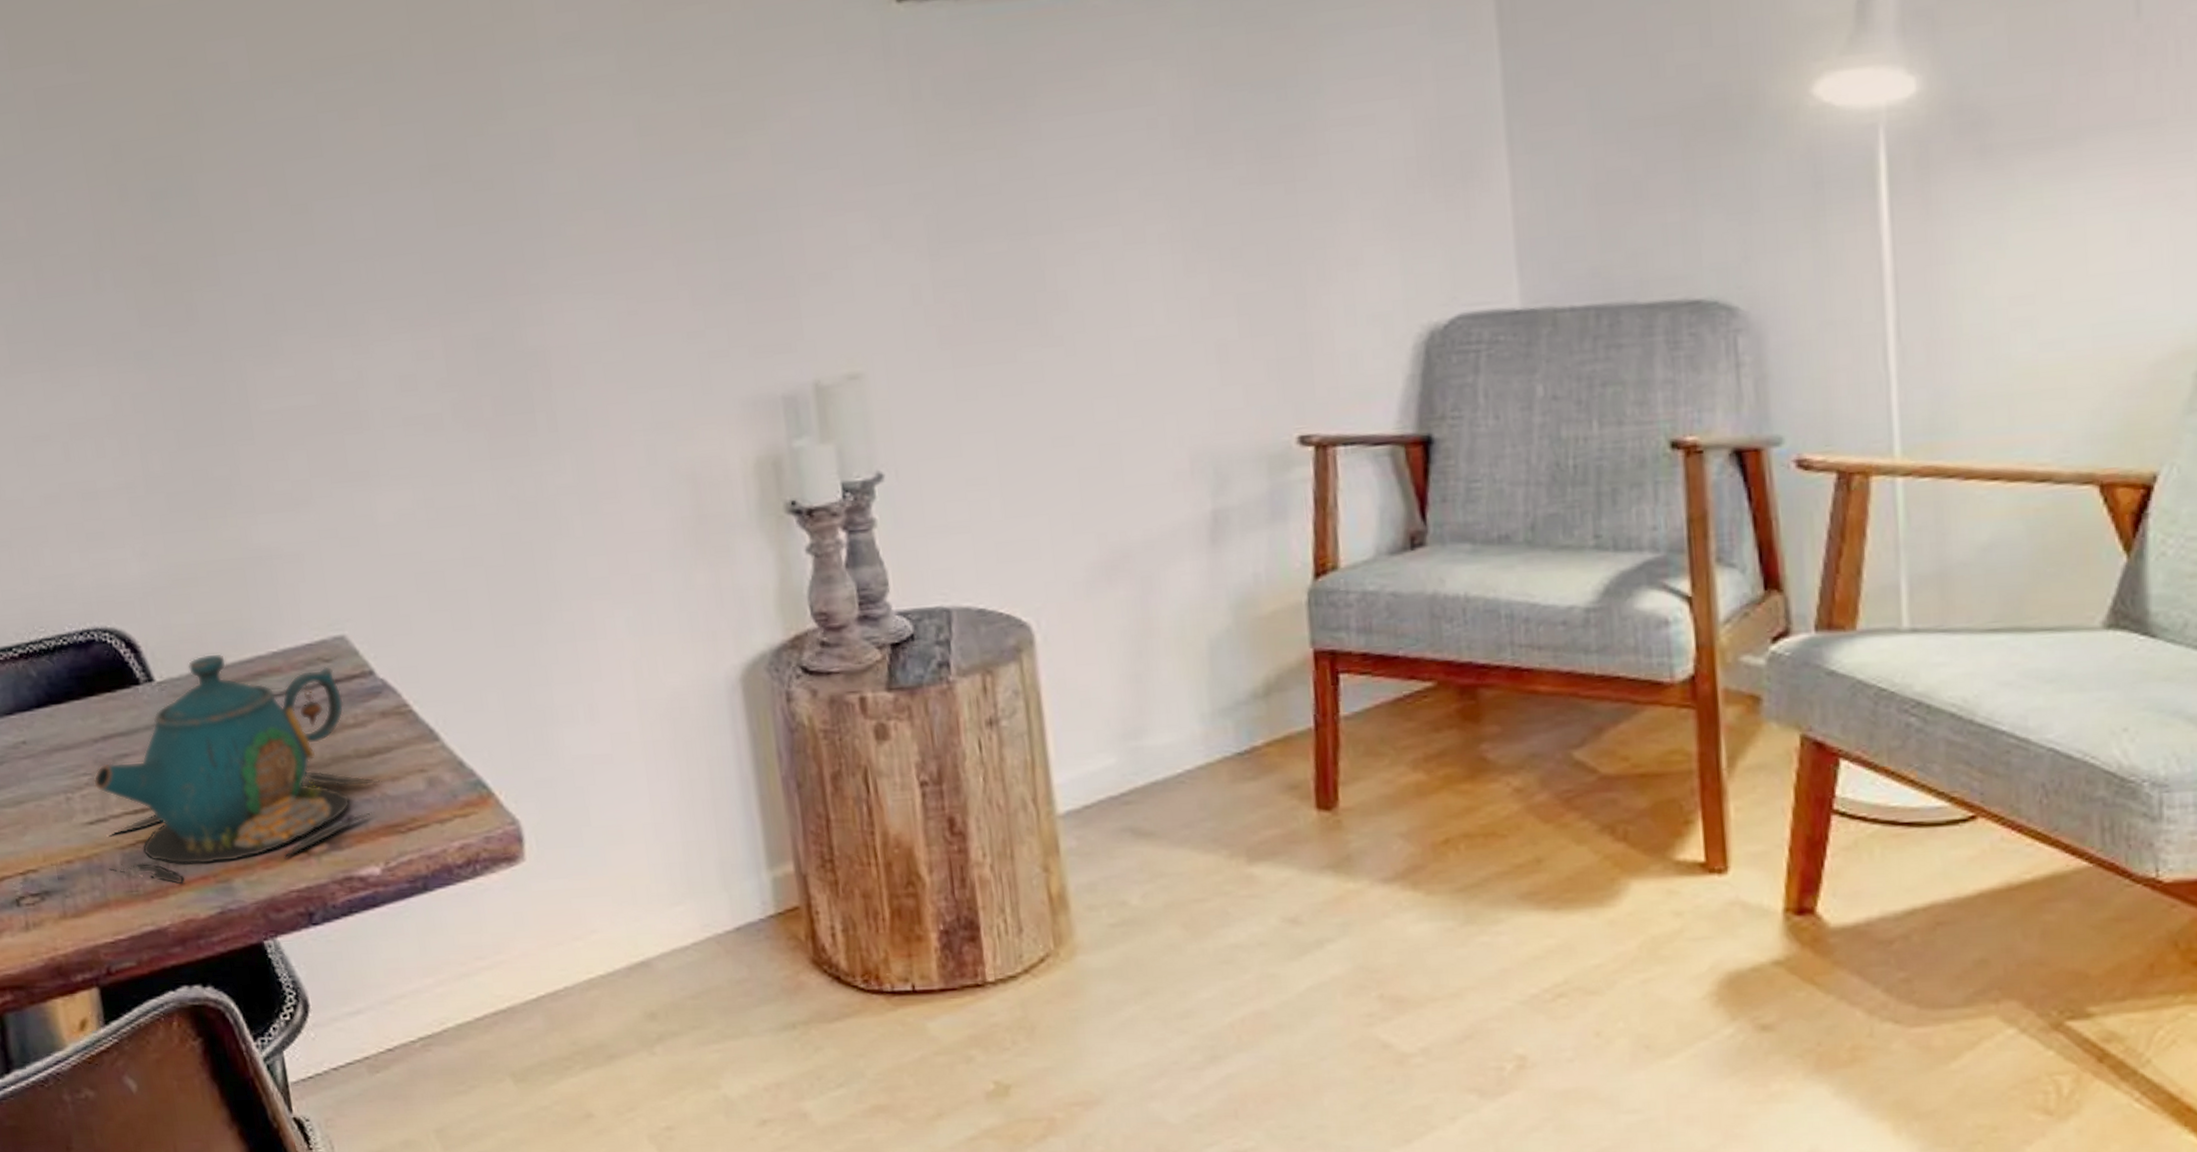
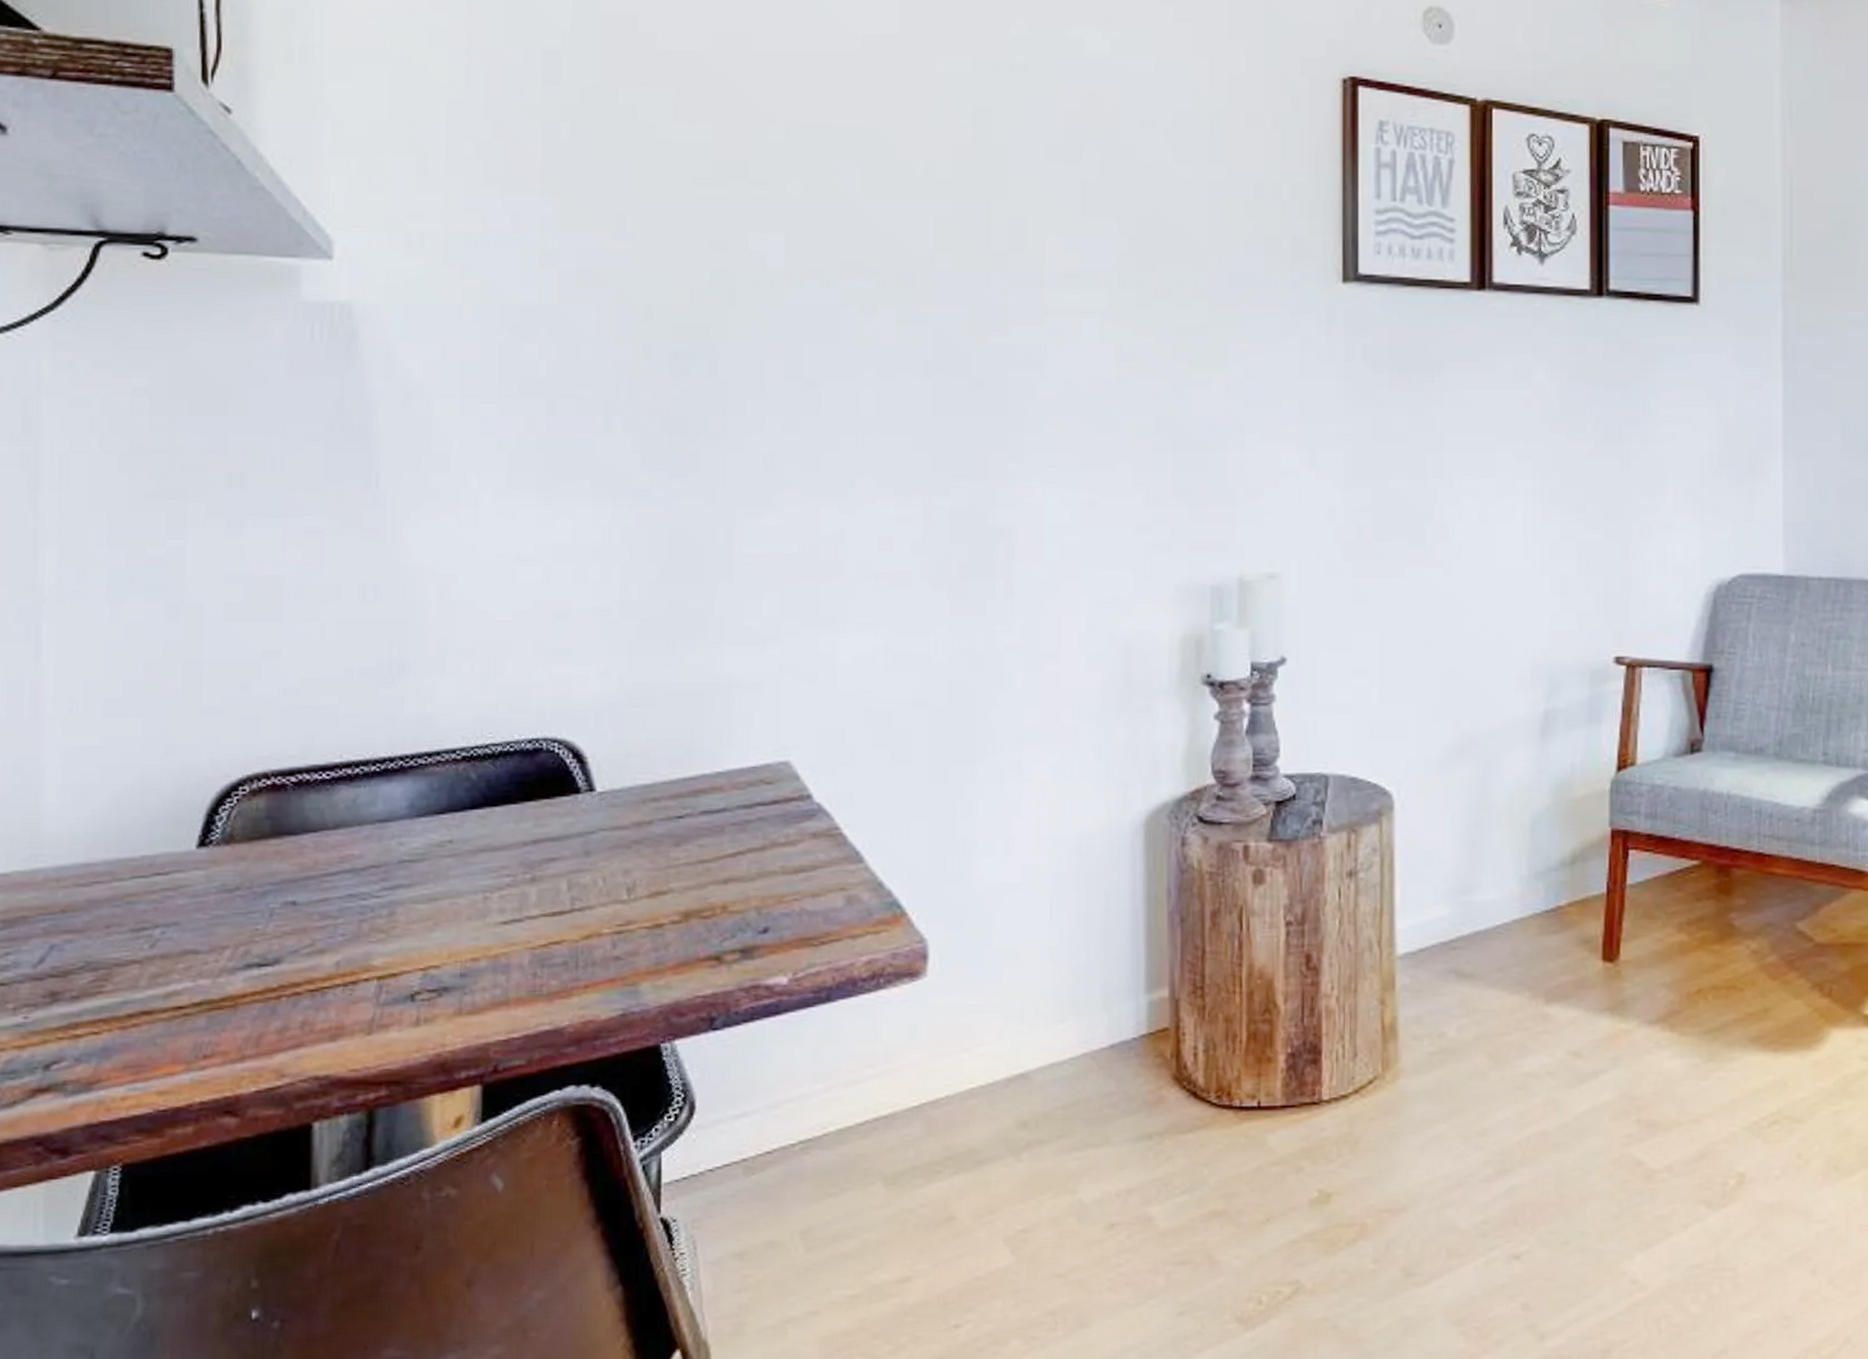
teapot: present [93,653,382,885] -> none [515,769,803,986]

